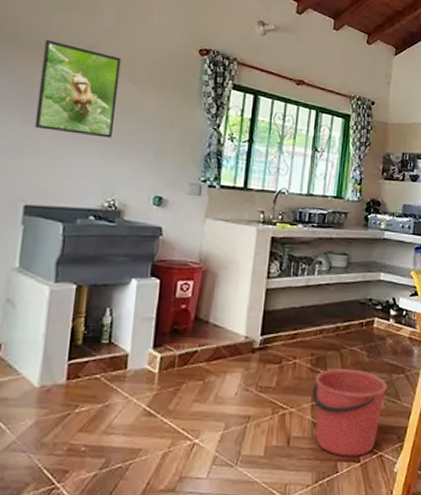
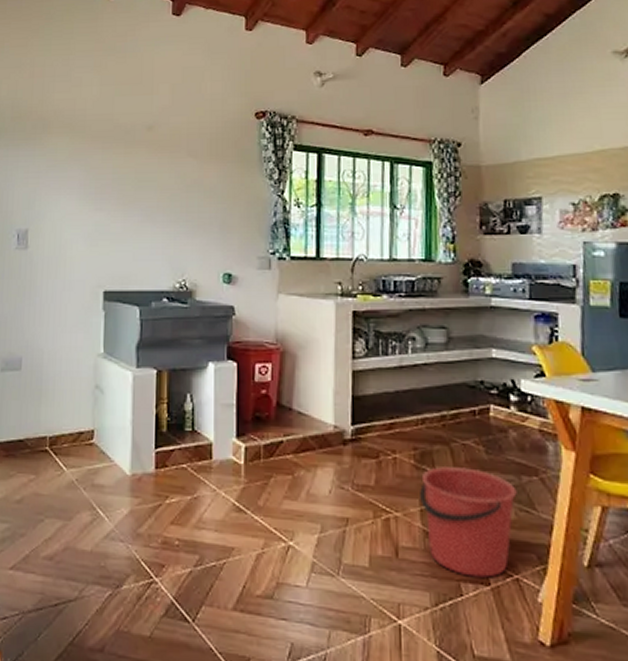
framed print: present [34,39,122,138] -> none [106,125,180,217]

